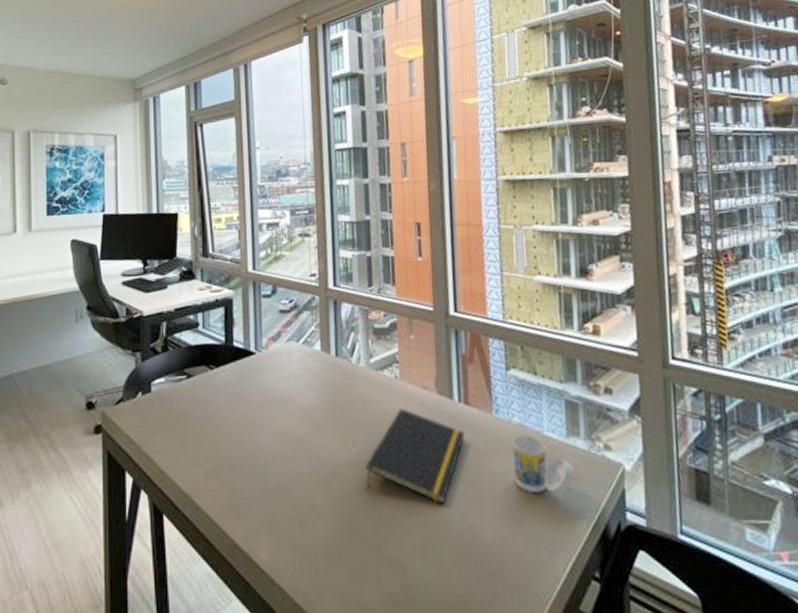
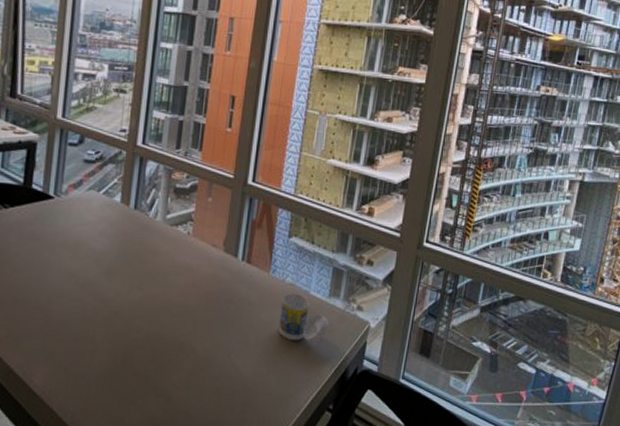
notepad: present [365,408,465,505] -> none [146,262,242,346]

